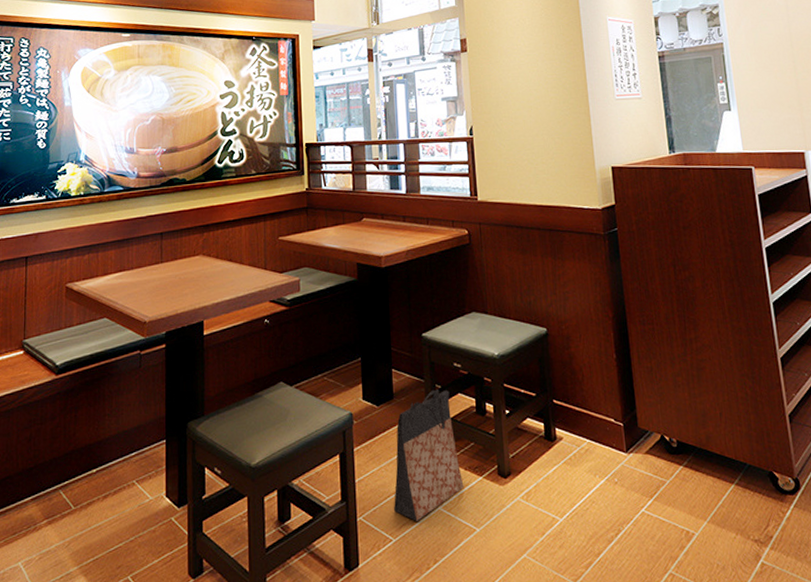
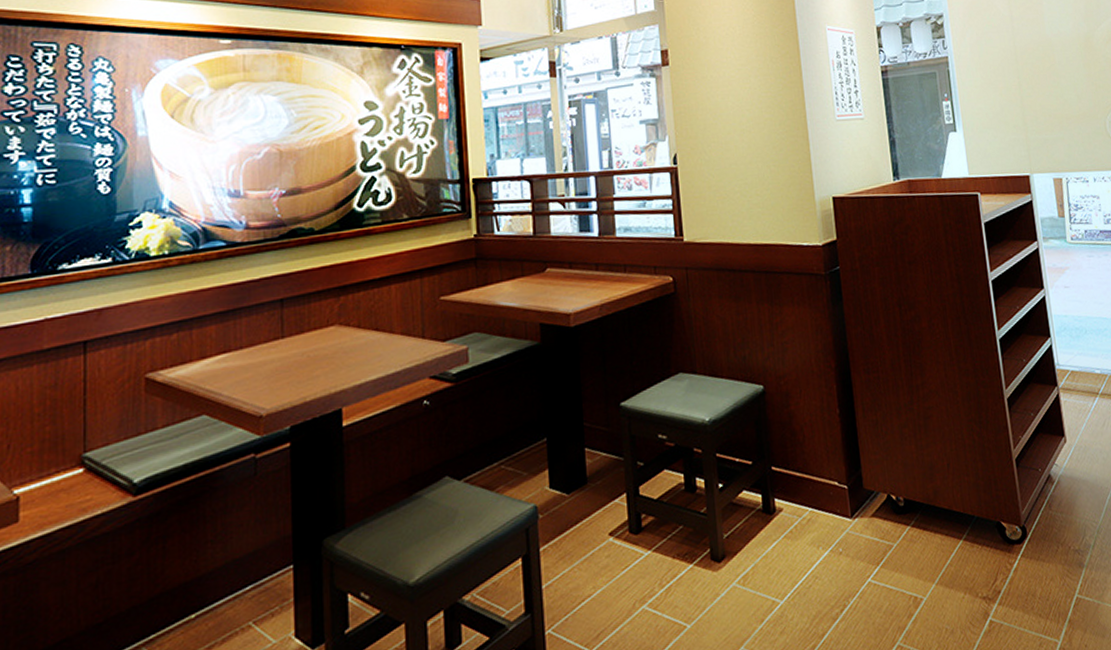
bag: present [393,389,464,521] -> none [588,467,672,626]

